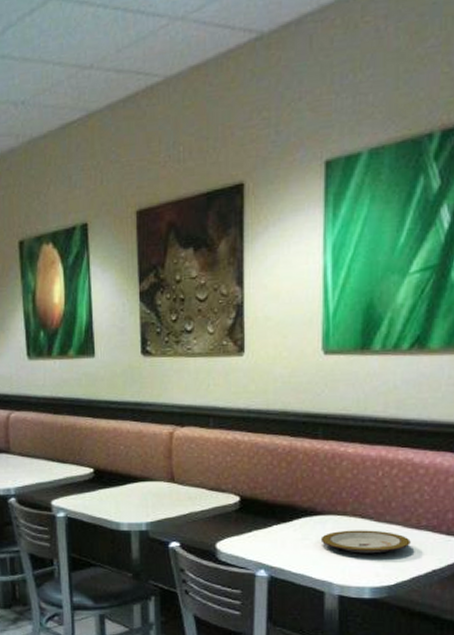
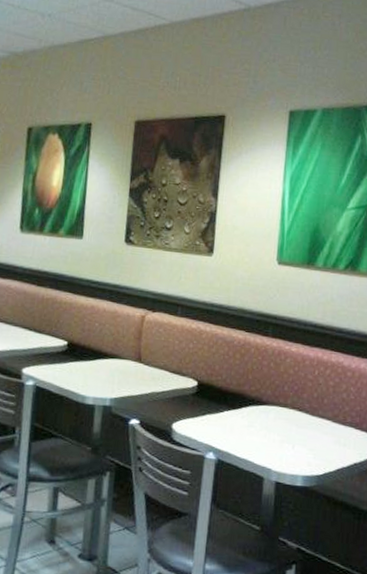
plate: present [320,530,411,554] -> none [263,421,338,445]

